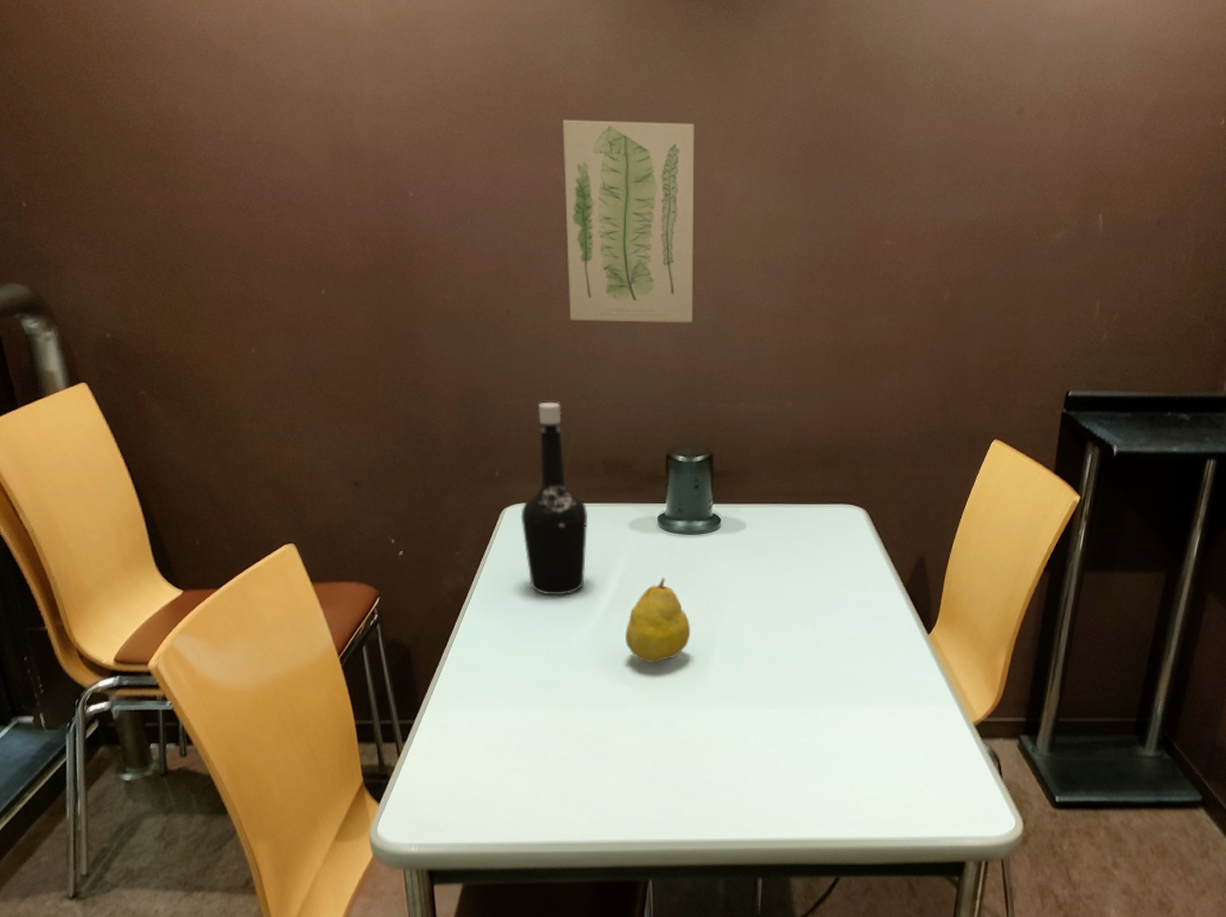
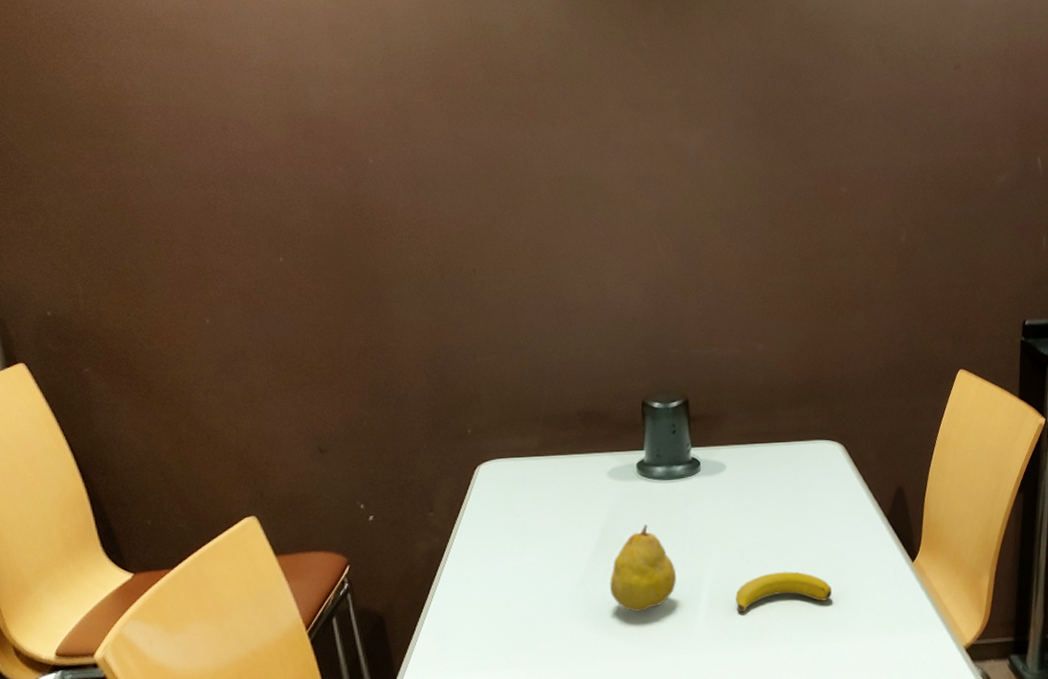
bottle: present [521,402,589,596] -> none [496,356,566,551]
wall art: present [563,119,694,323] -> none [521,85,660,276]
banana: none [747,635,844,672] -> present [735,571,832,613]

